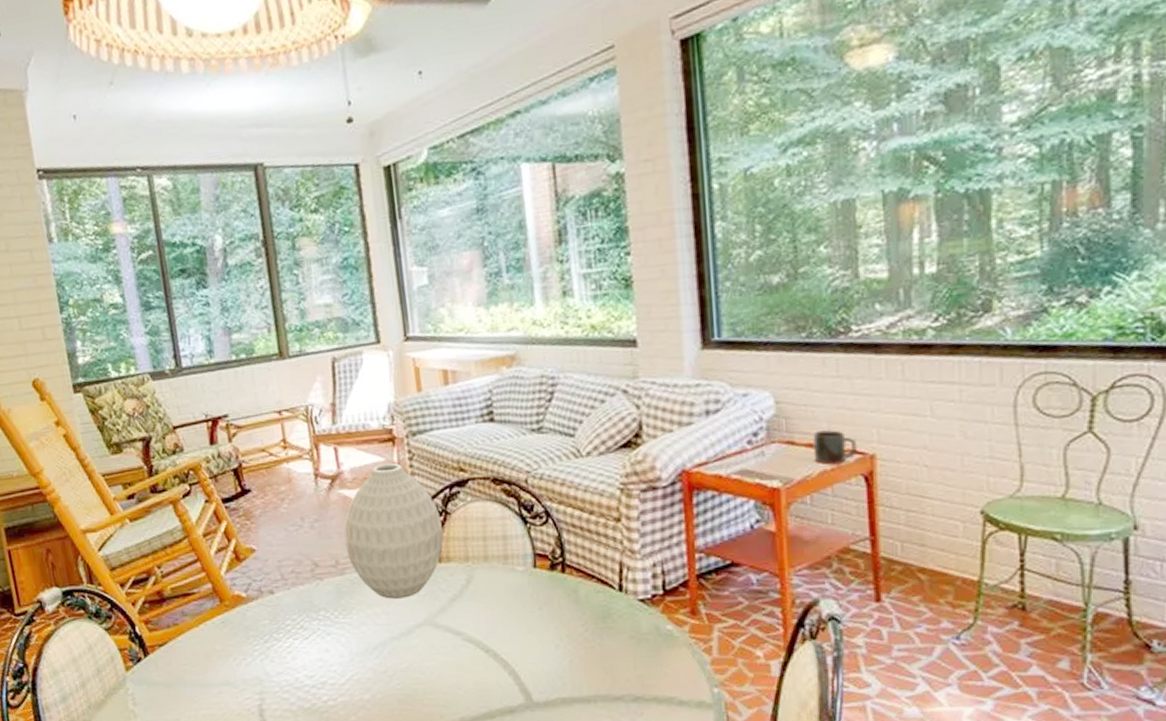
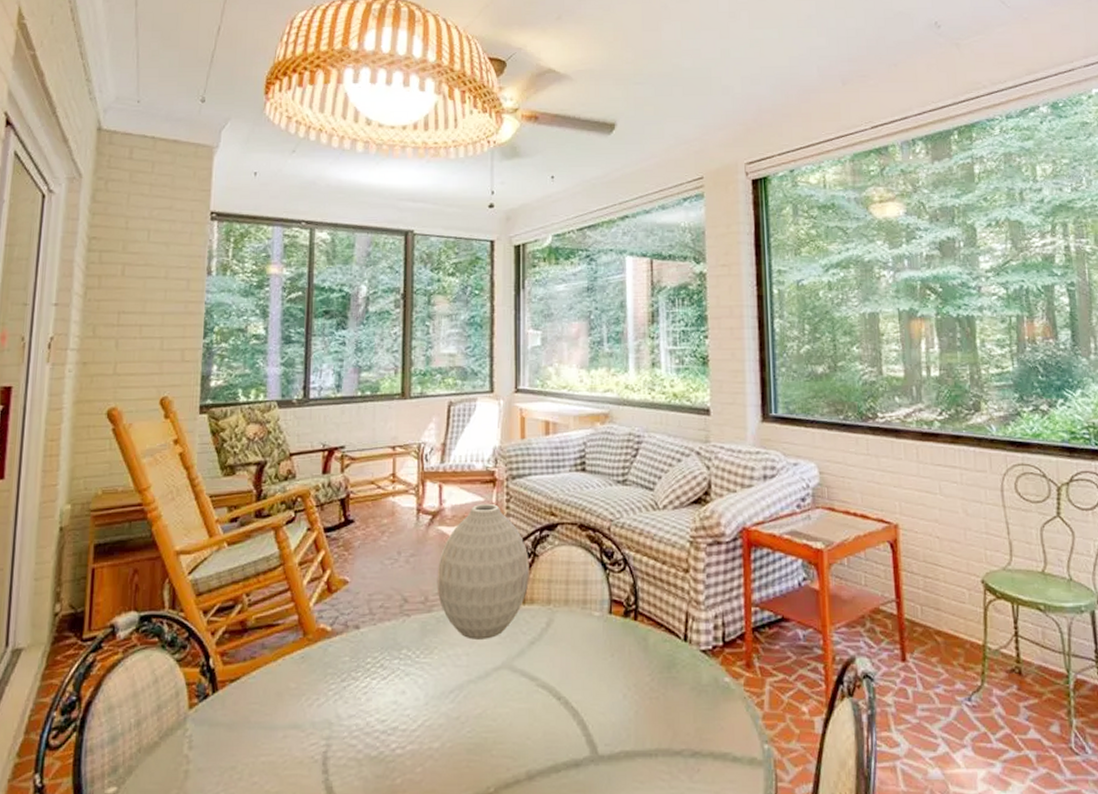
mug: present [812,430,857,465] -> none [849,500,884,532]

